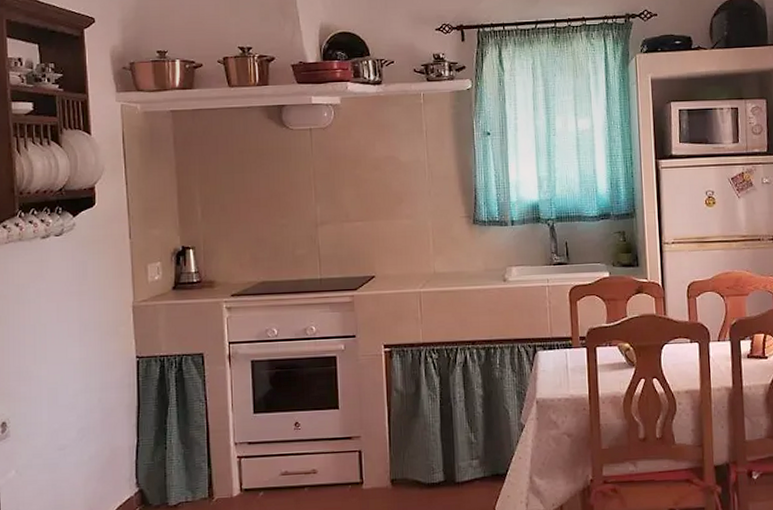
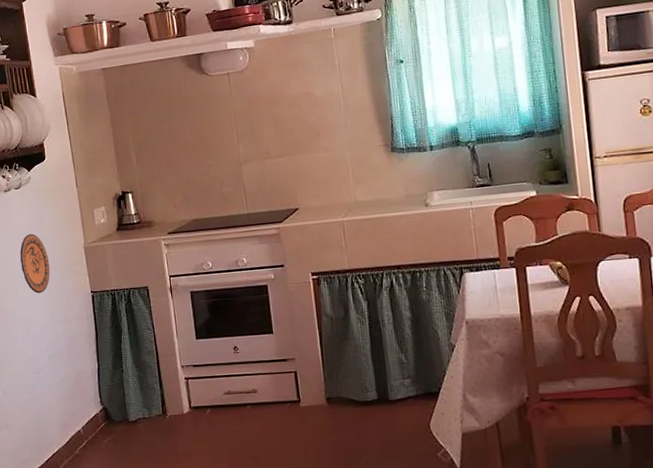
decorative plate: none [54,288,90,357] -> present [20,233,50,294]

